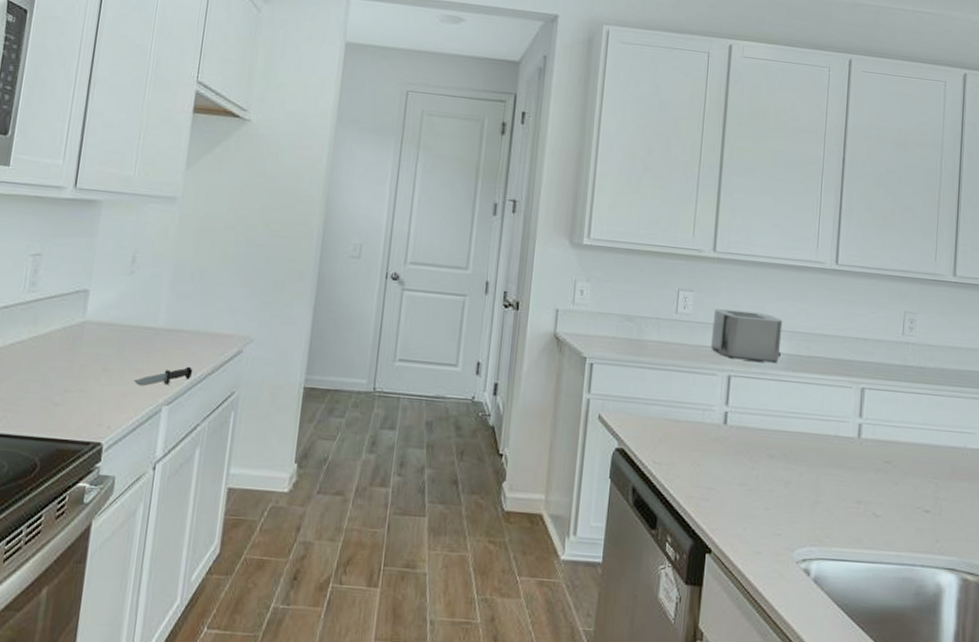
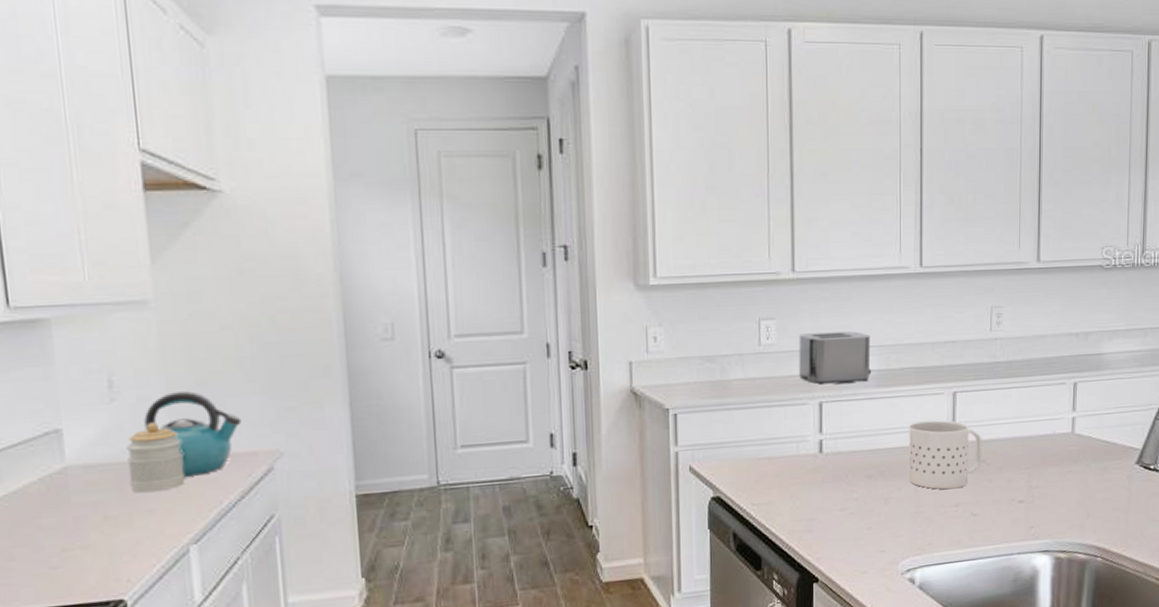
jar: none [128,296,176,356] -> present [126,422,186,493]
knife: present [134,366,193,387] -> none [147,496,218,529]
kettle: none [151,274,226,347] -> present [144,391,242,477]
mug: none [811,411,889,485] -> present [908,420,982,490]

